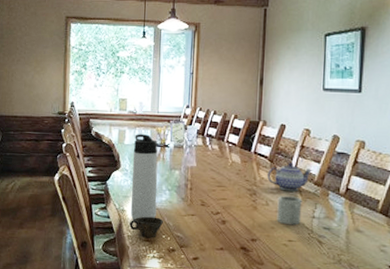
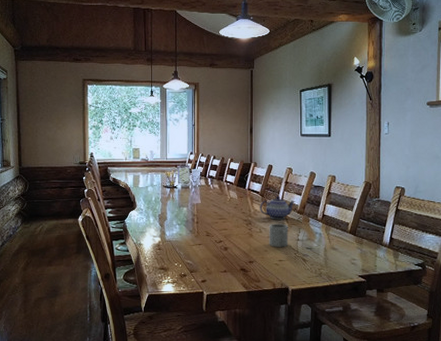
cup: present [129,216,163,238] -> none [146,248,175,266]
thermos bottle: present [130,134,158,220] -> none [146,178,169,252]

